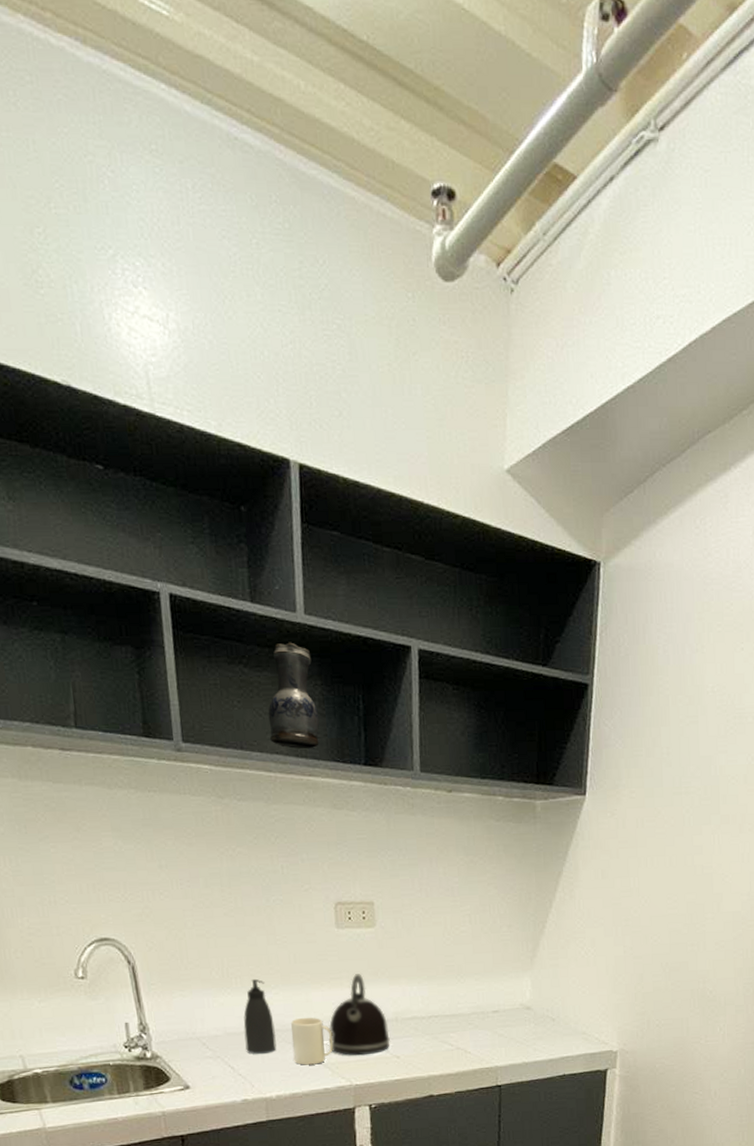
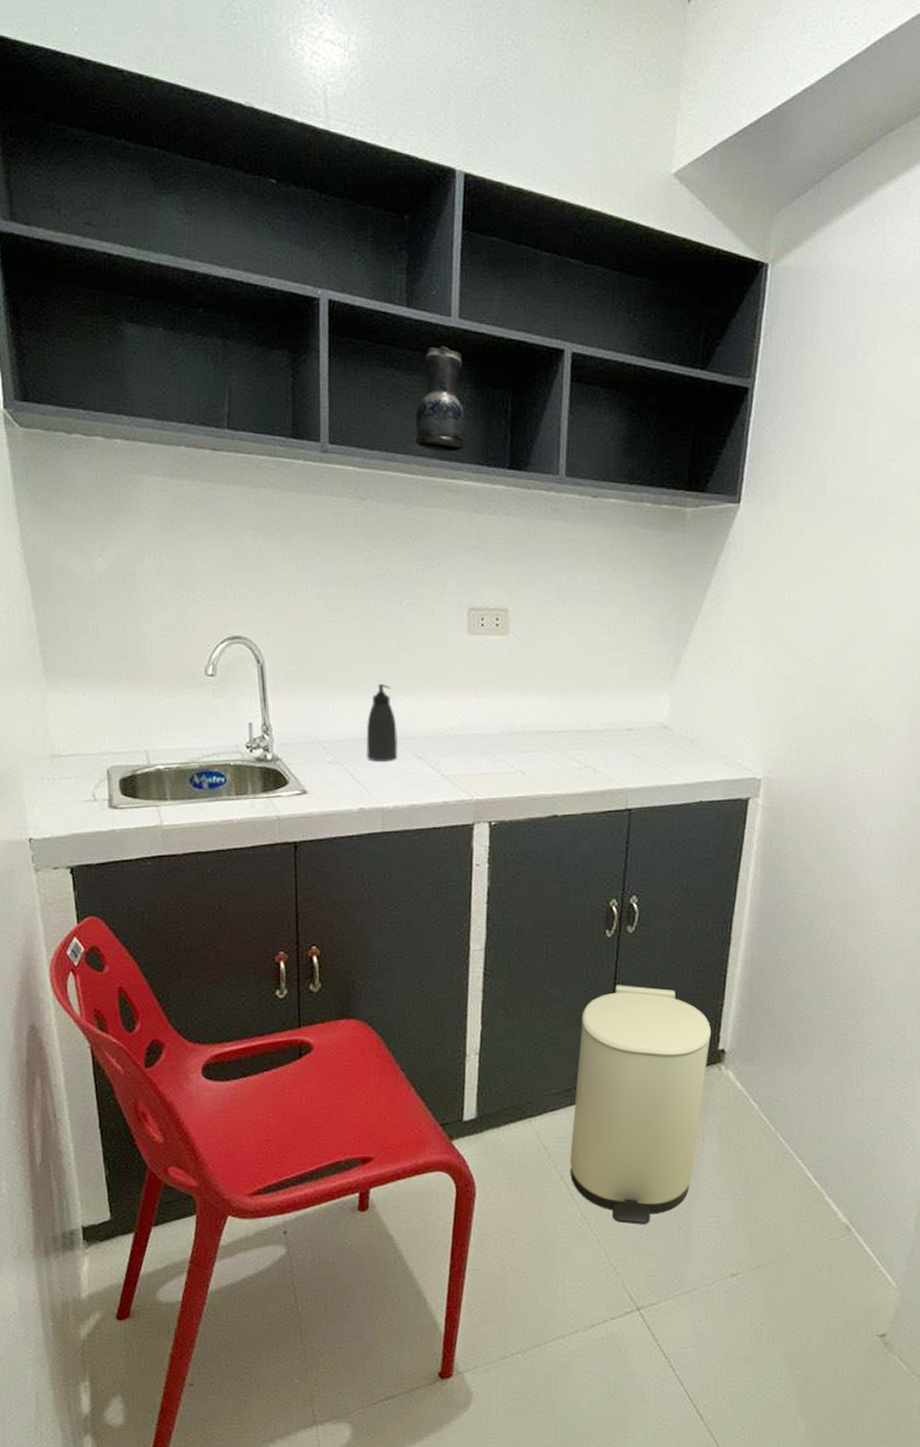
mug: present [290,1017,334,1065] -> none [413,725,457,776]
kettle: present [328,974,390,1055] -> none [451,683,516,768]

